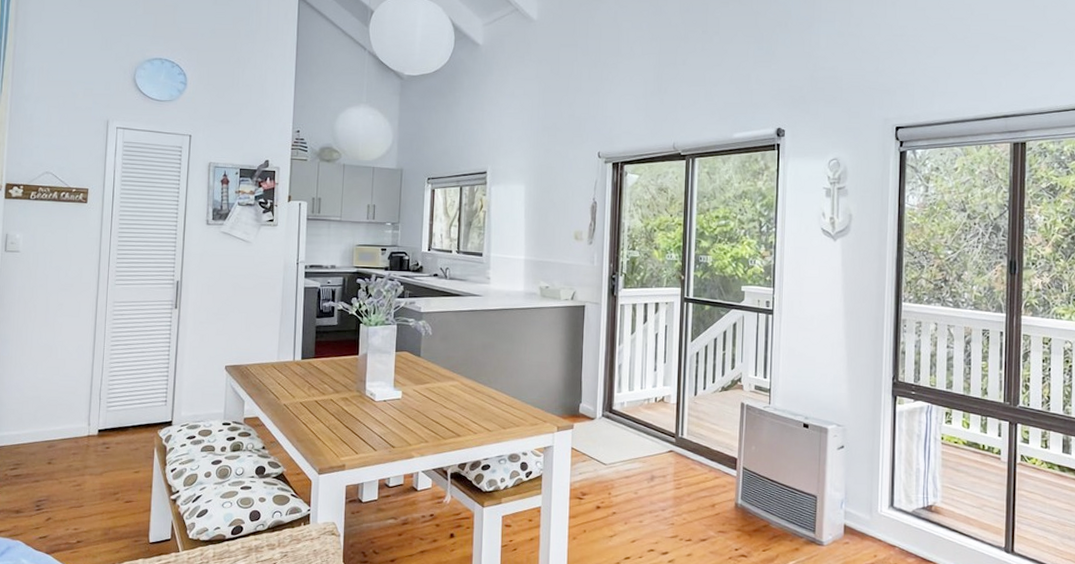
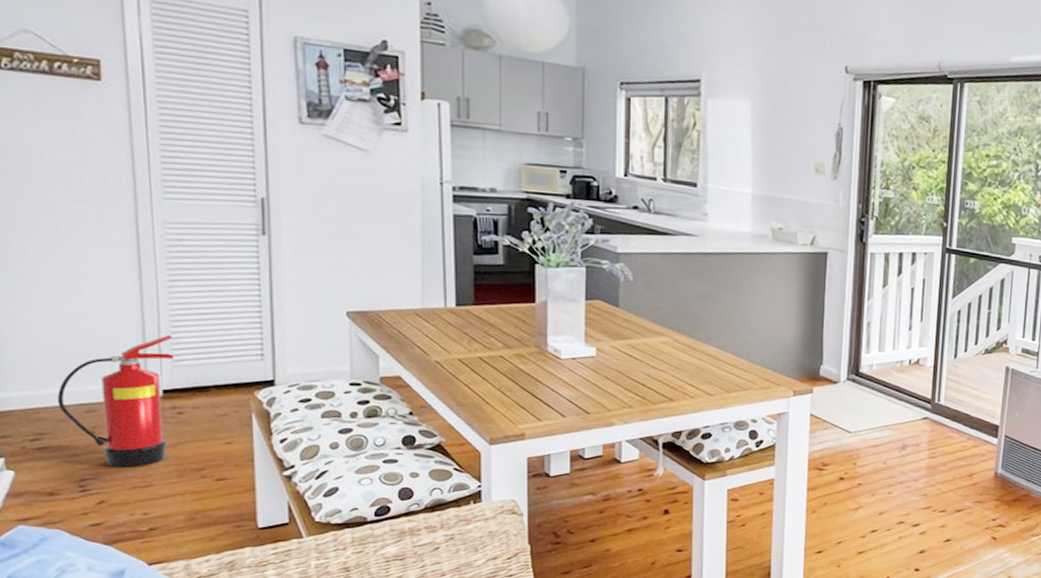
fire extinguisher: none [31,387,109,491] -> present [56,335,175,467]

